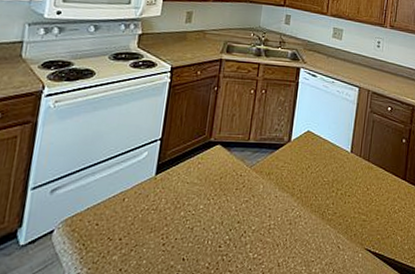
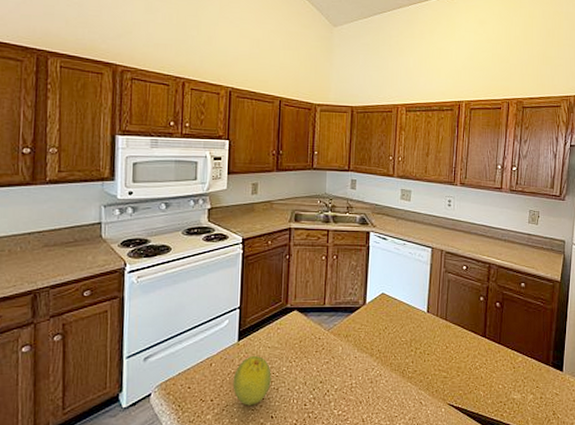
fruit: none [144,191,187,246] -> present [232,355,271,406]

